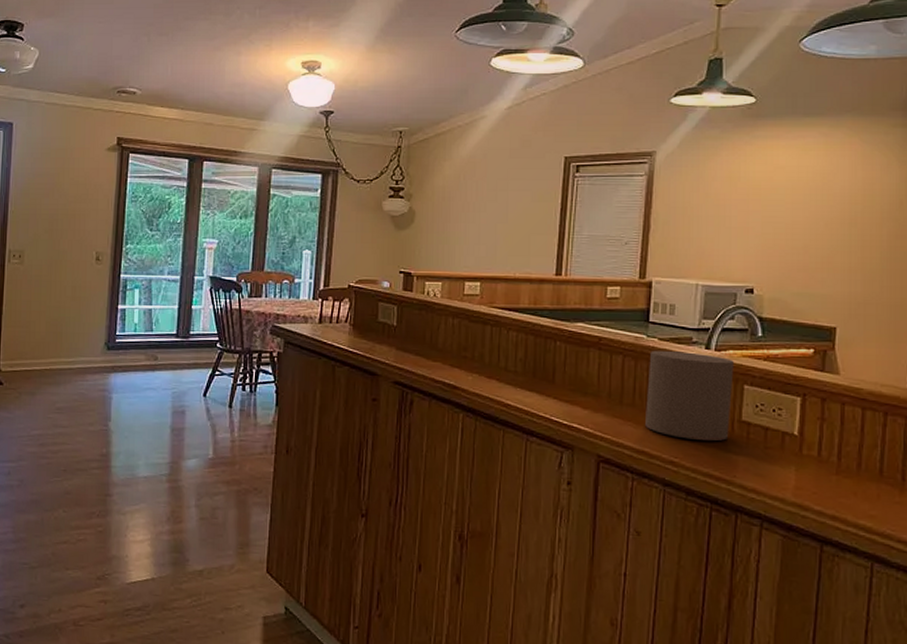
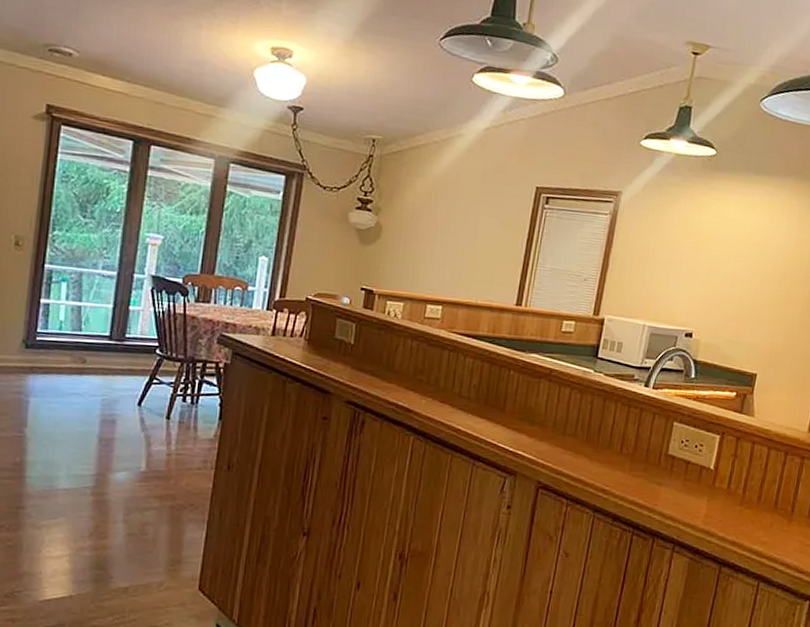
candle: present [645,350,734,441] -> none [583,385,668,472]

